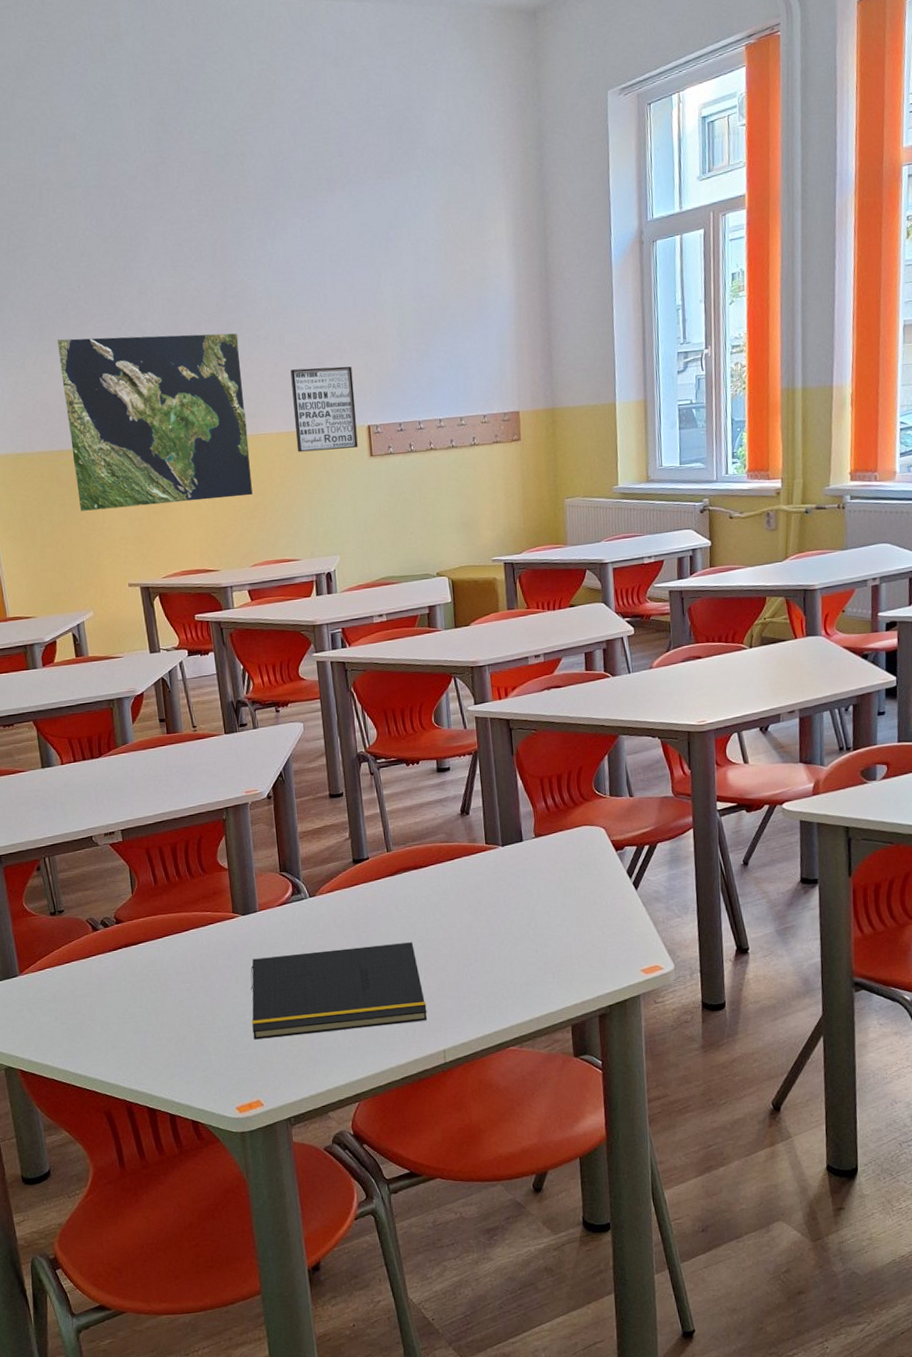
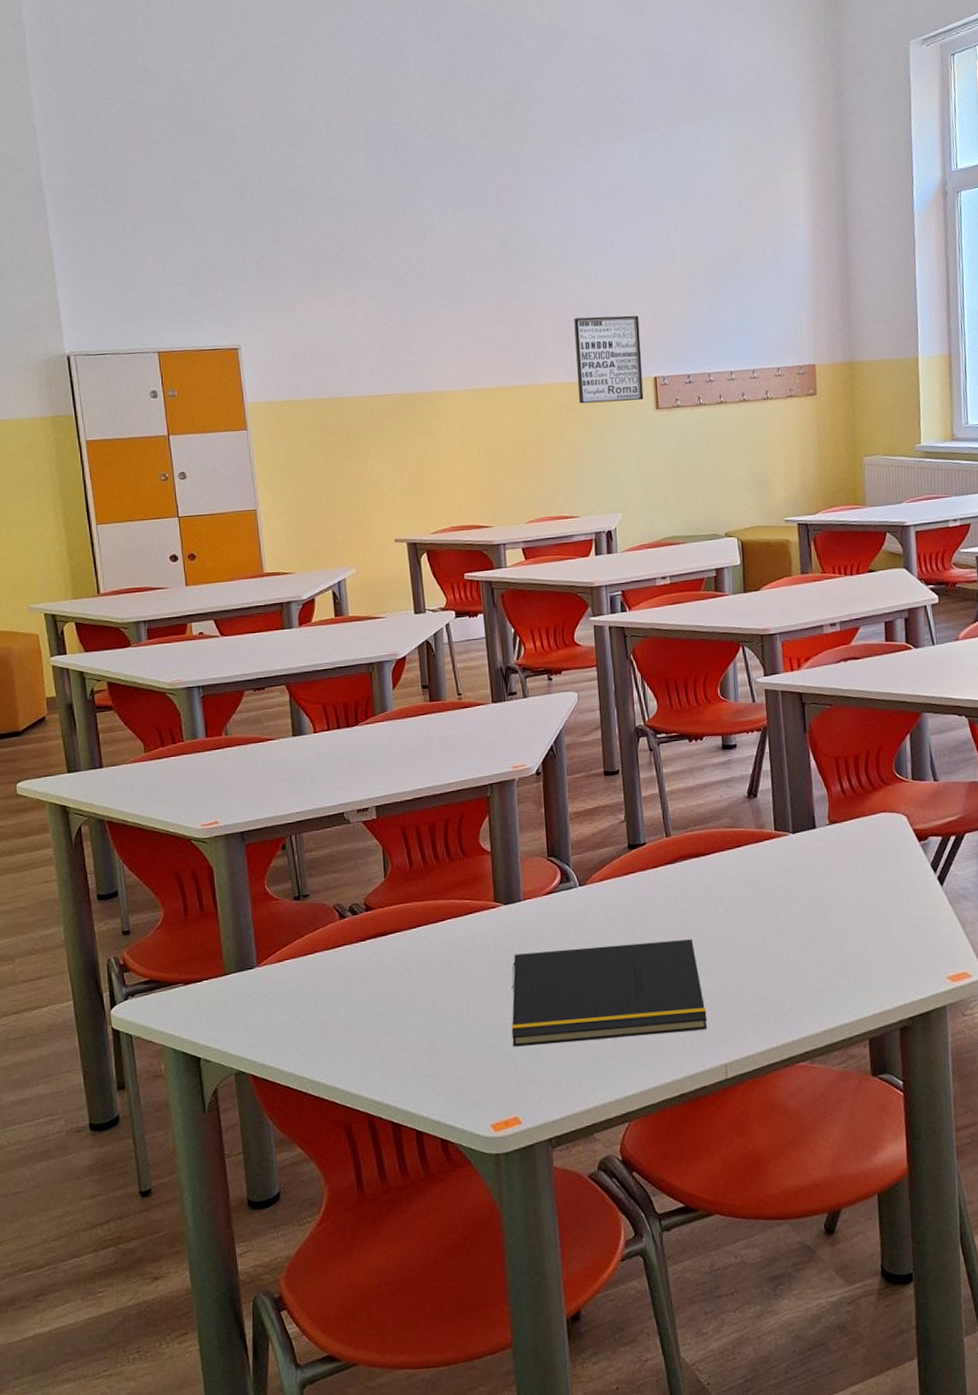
world map: present [58,333,253,511] -> none [331,280,530,462]

